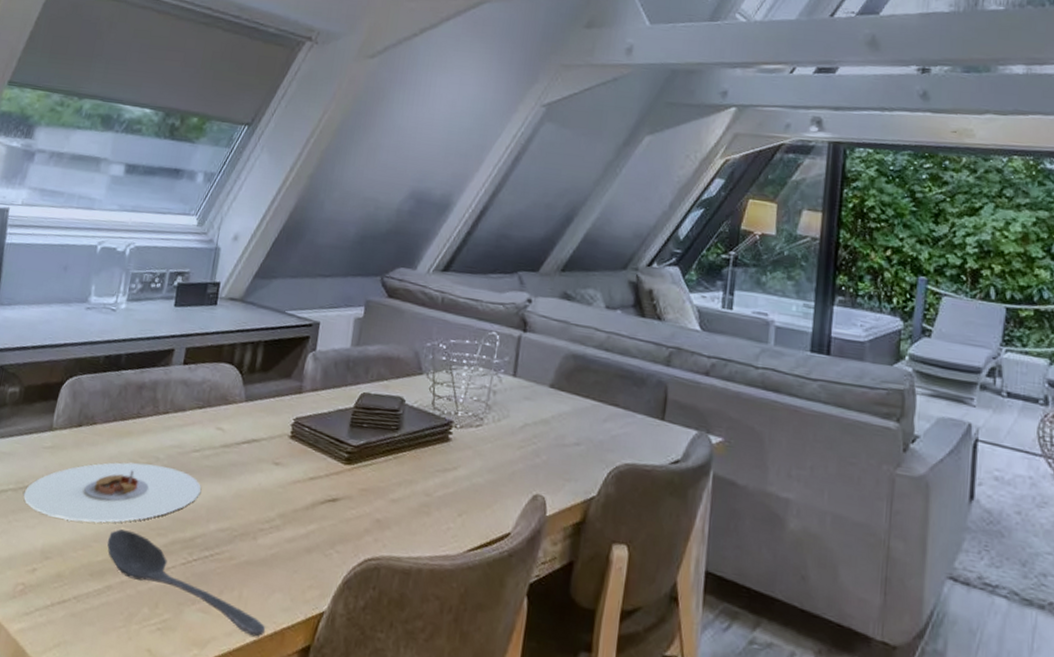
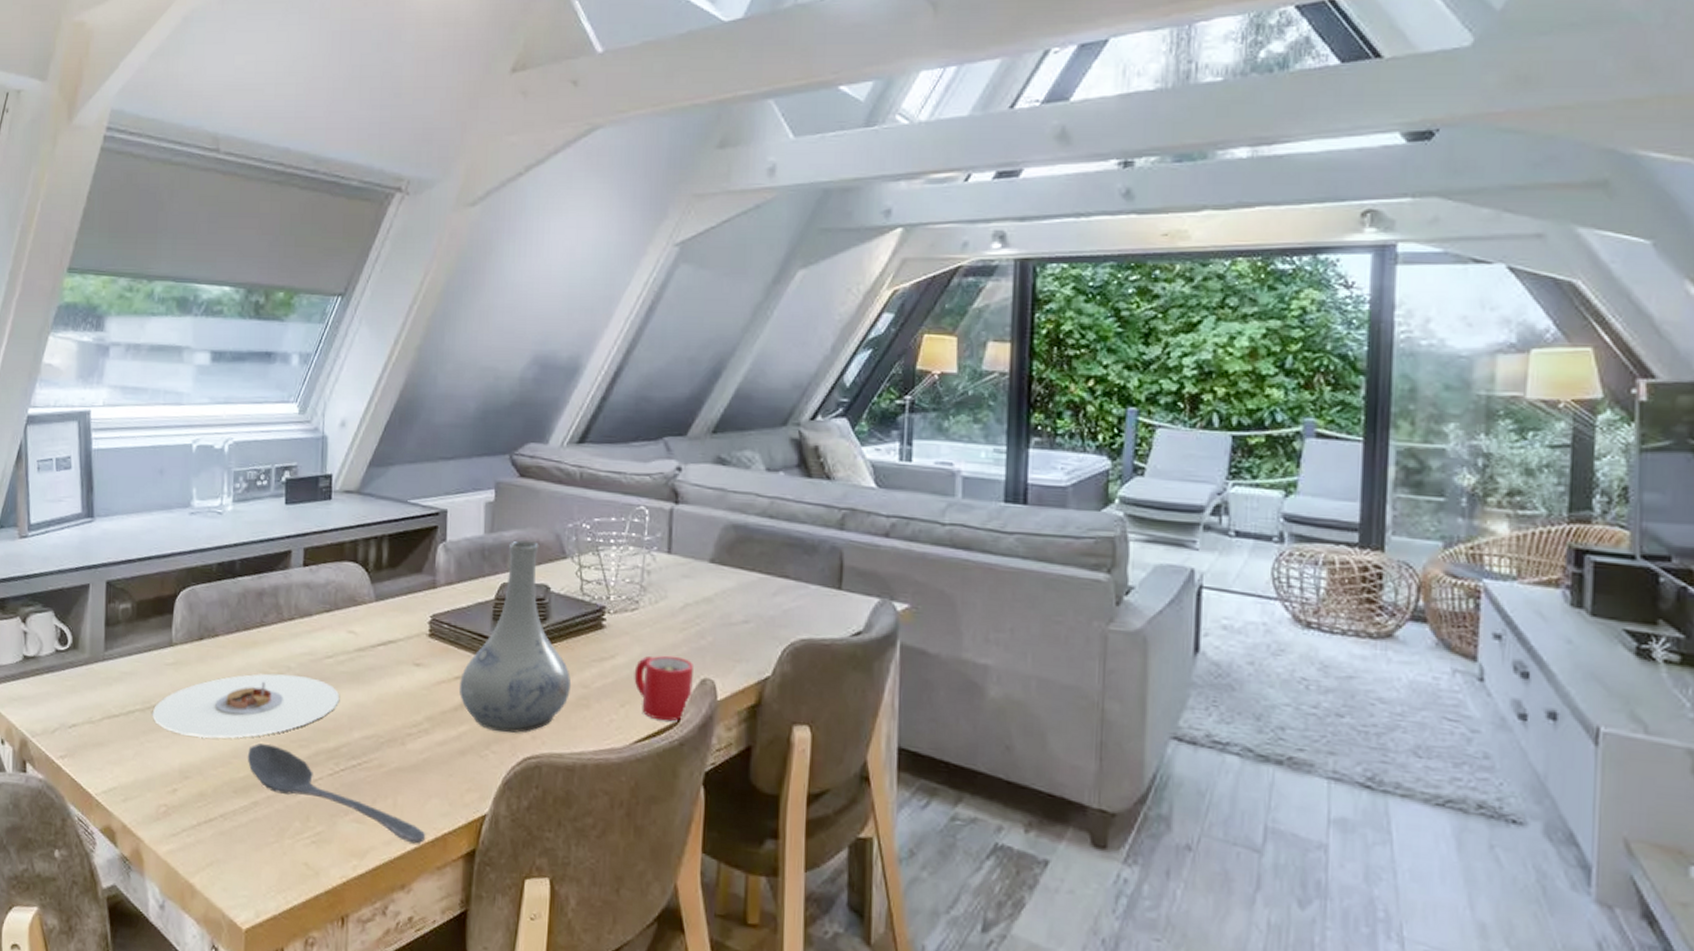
vase: none [312,355,416,535] -> present [460,540,572,733]
mug: none [472,470,527,533] -> present [634,655,693,721]

